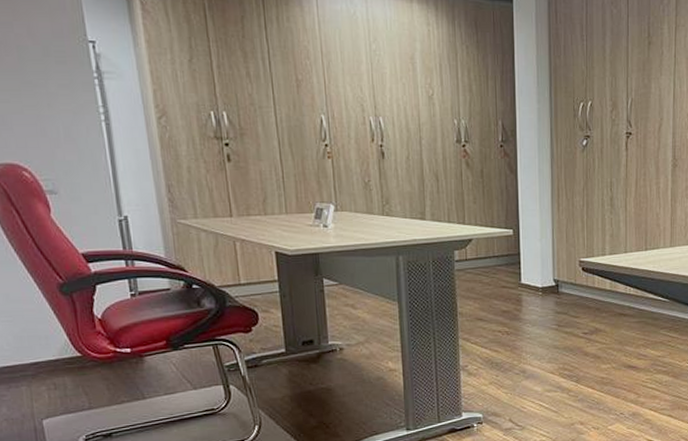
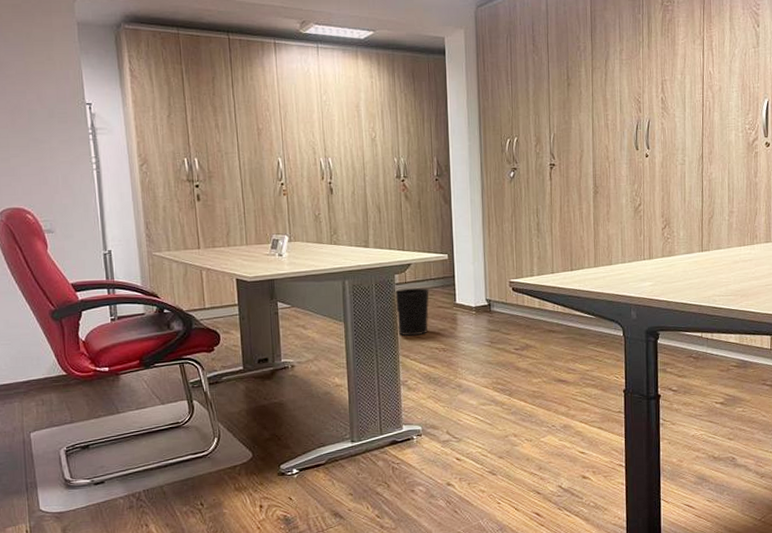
wastebasket: none [453,265,492,318] -> present [394,287,429,336]

